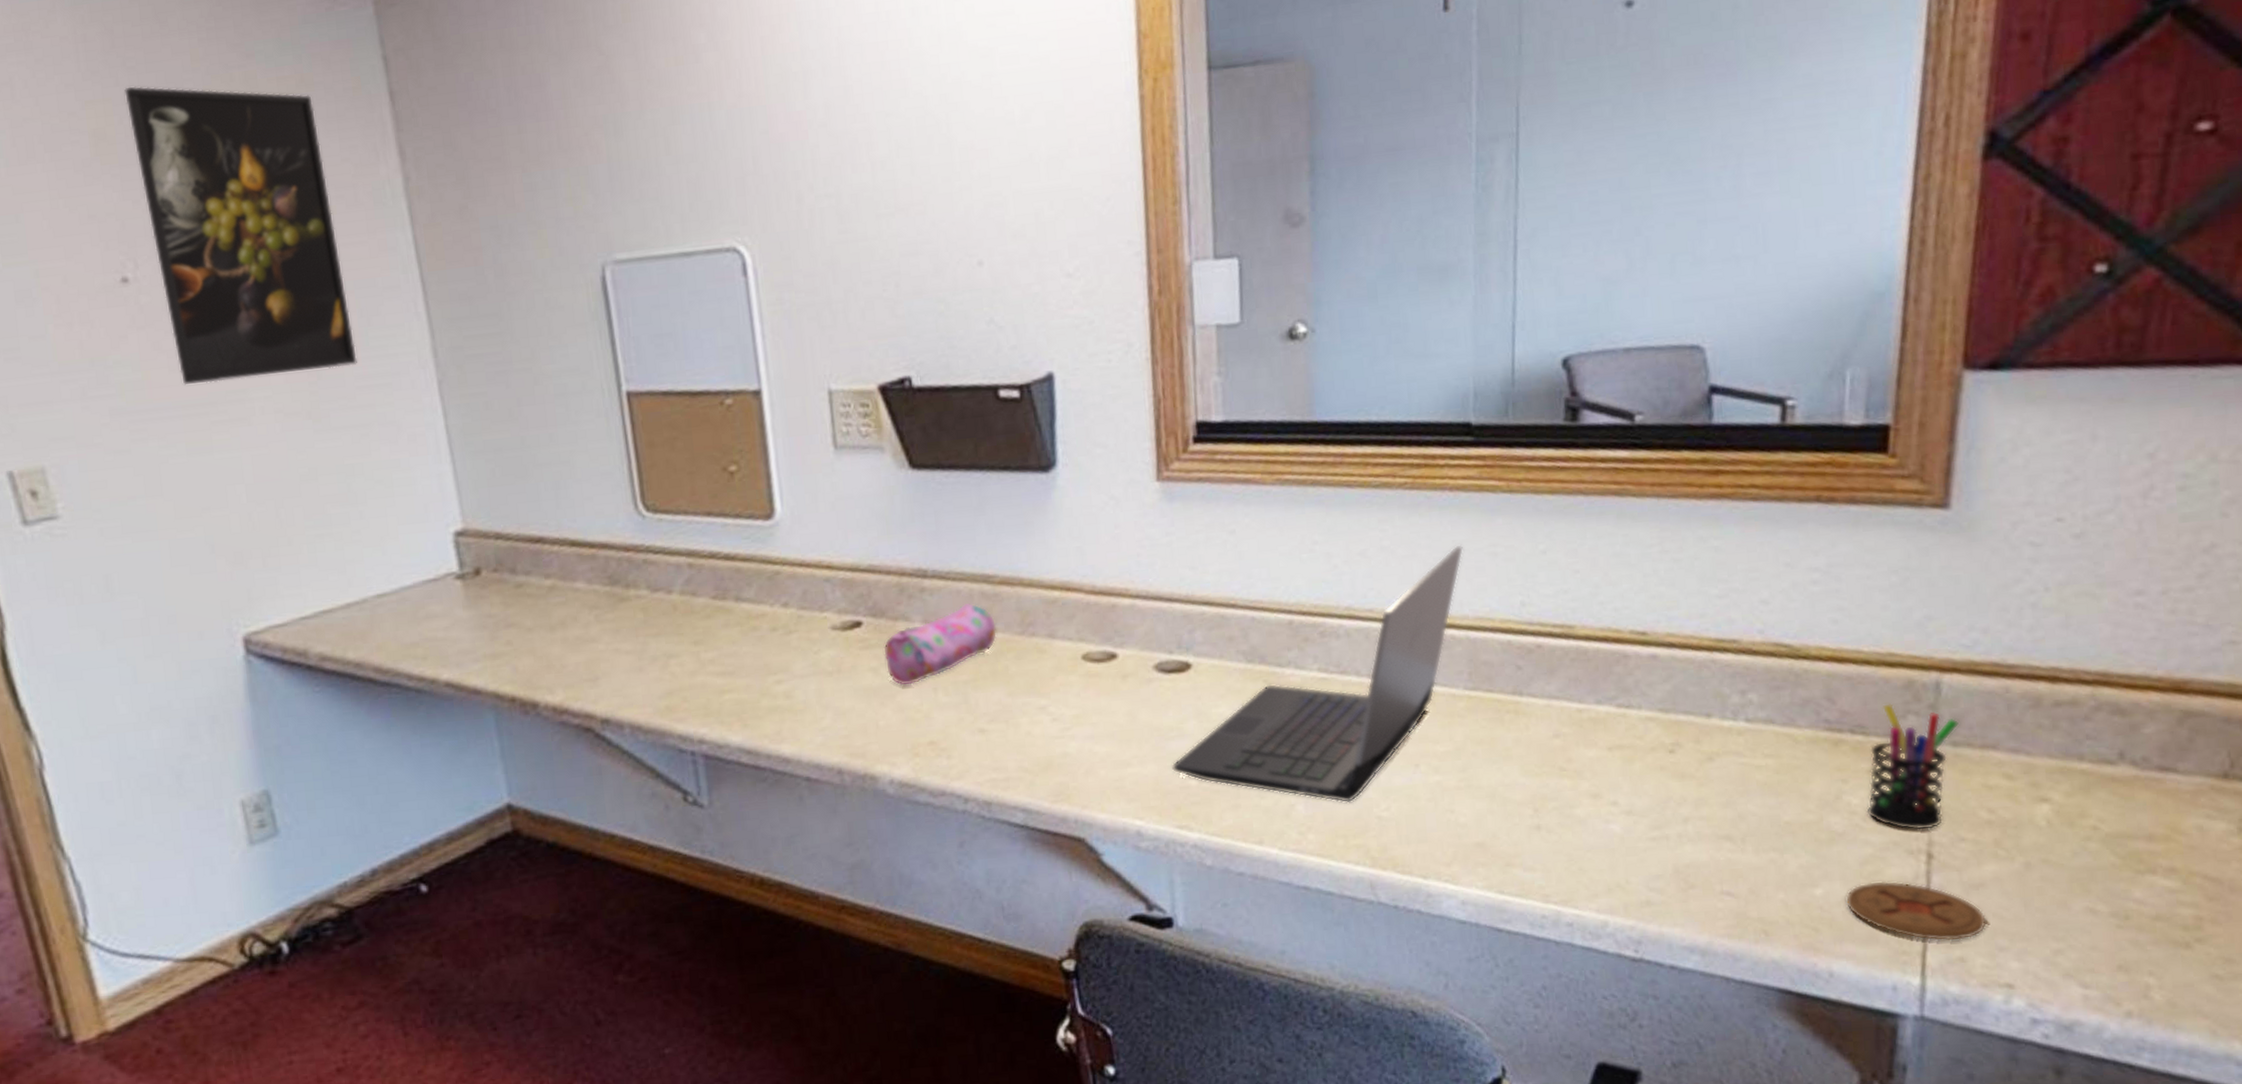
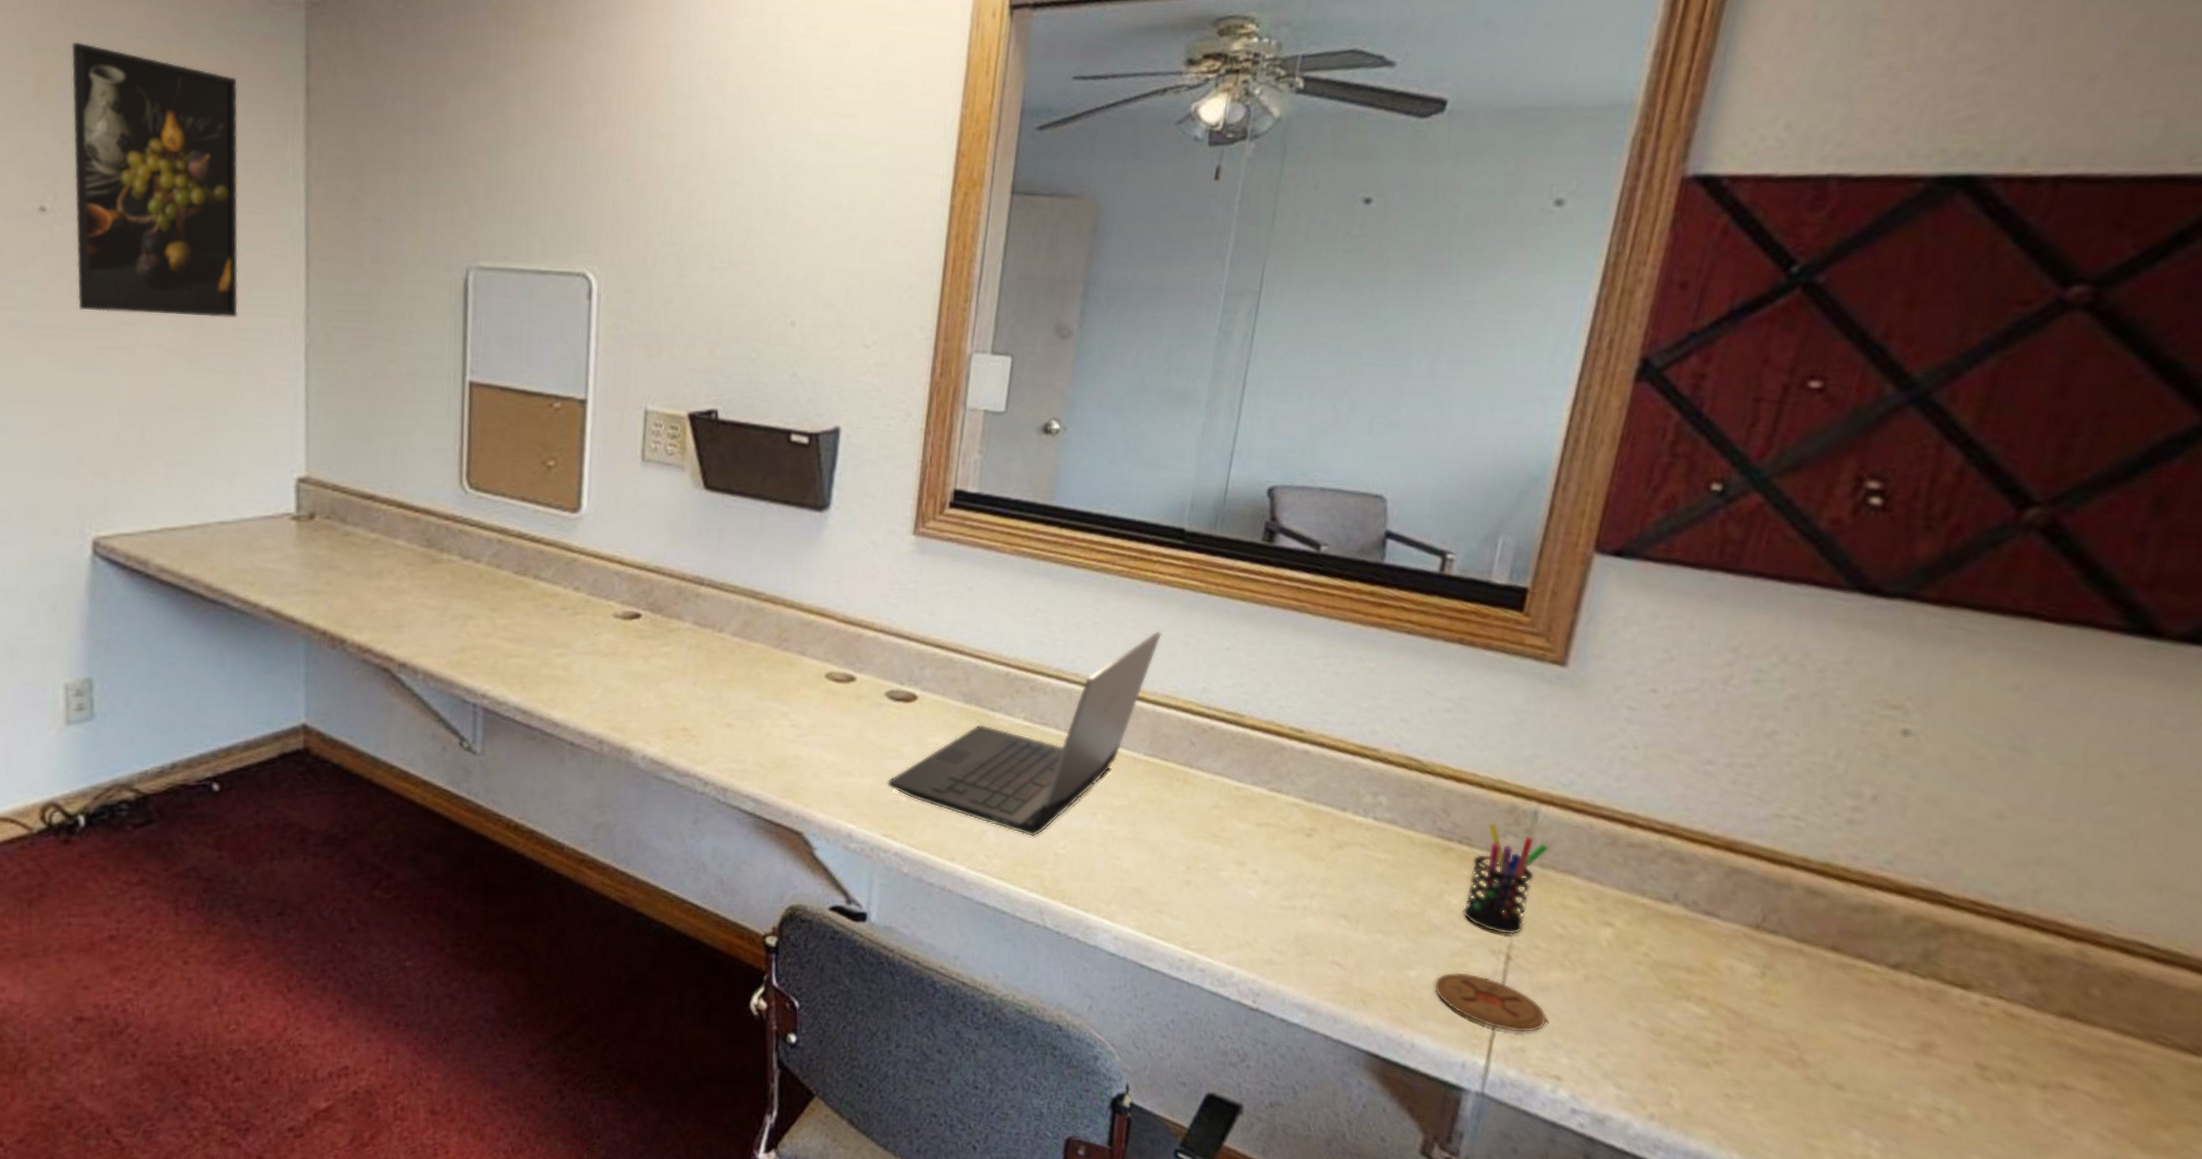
pencil case: present [883,602,998,687] -> none [655,612,757,677]

